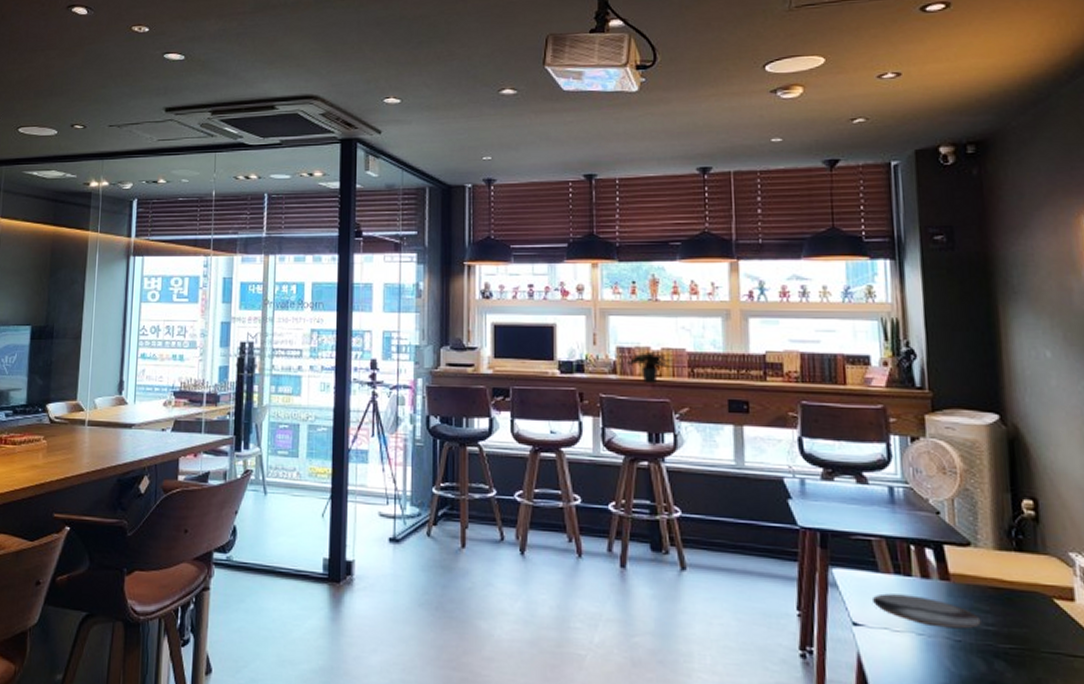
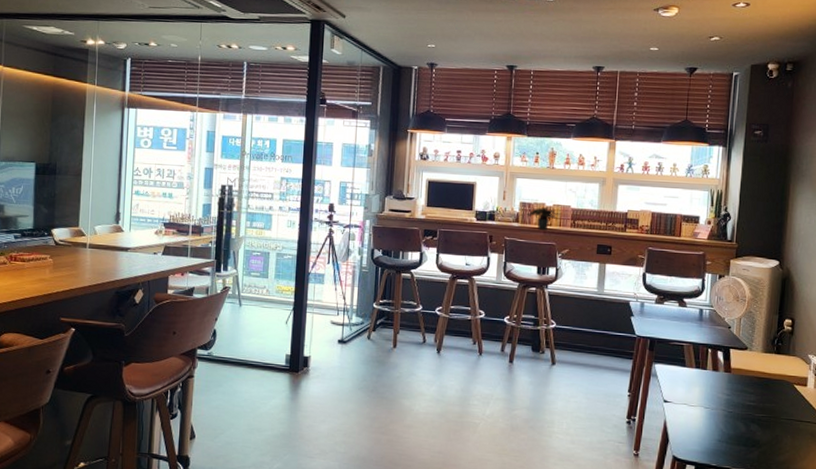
plate: present [871,593,981,630] -> none [678,381,747,405]

